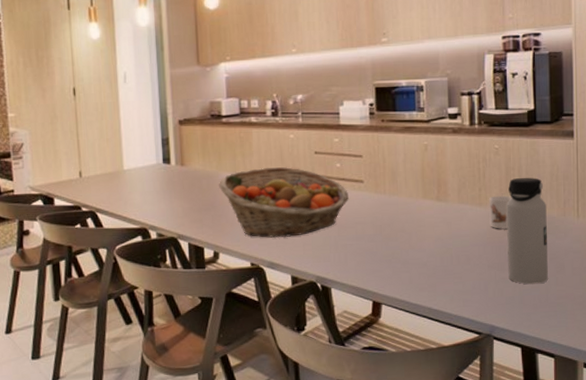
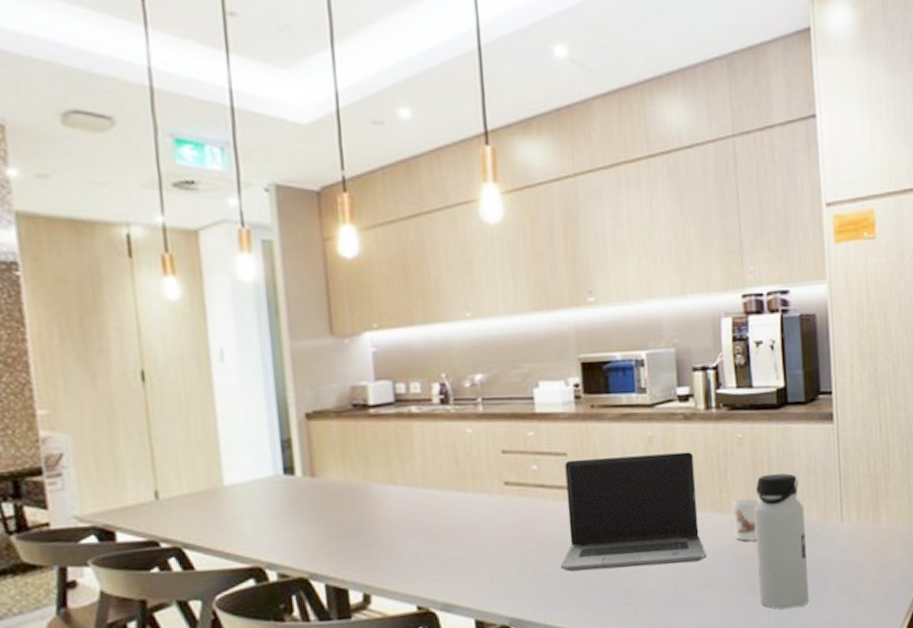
fruit basket: present [218,167,349,238] -> none [366,473,550,571]
laptop computer: none [355,158,467,245] -> present [560,452,707,572]

